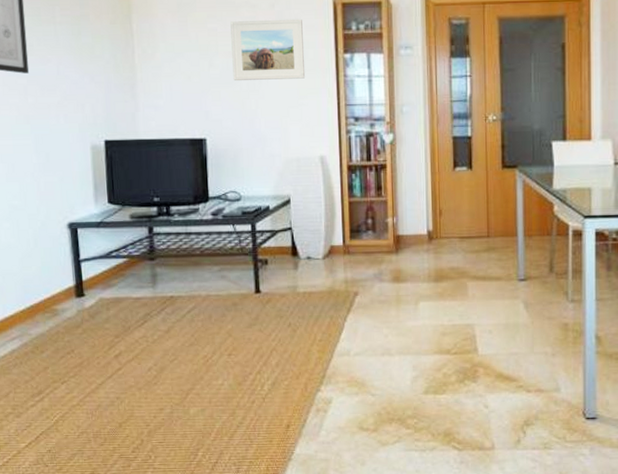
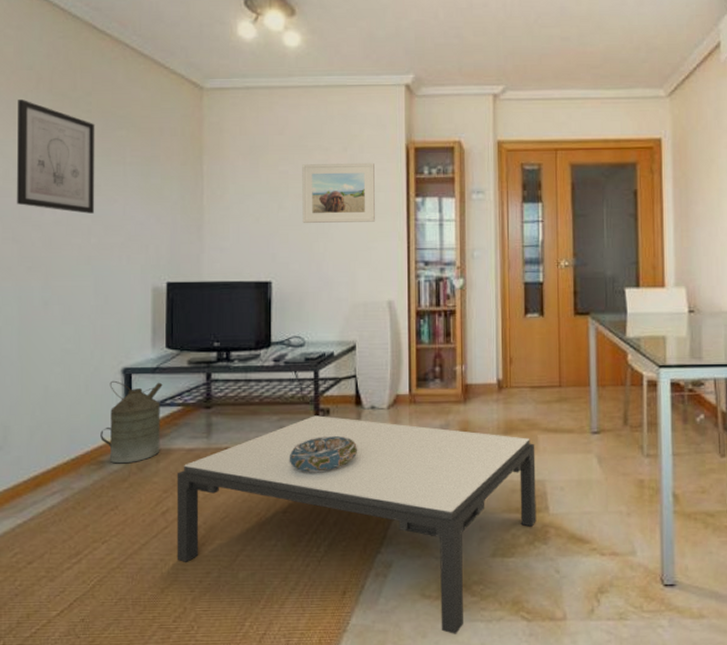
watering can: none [52,234,110,312] -> present [100,380,163,464]
coffee table: none [126,266,466,462] -> present [176,415,536,634]
decorative bowl: none [231,284,296,319] -> present [289,435,358,473]

